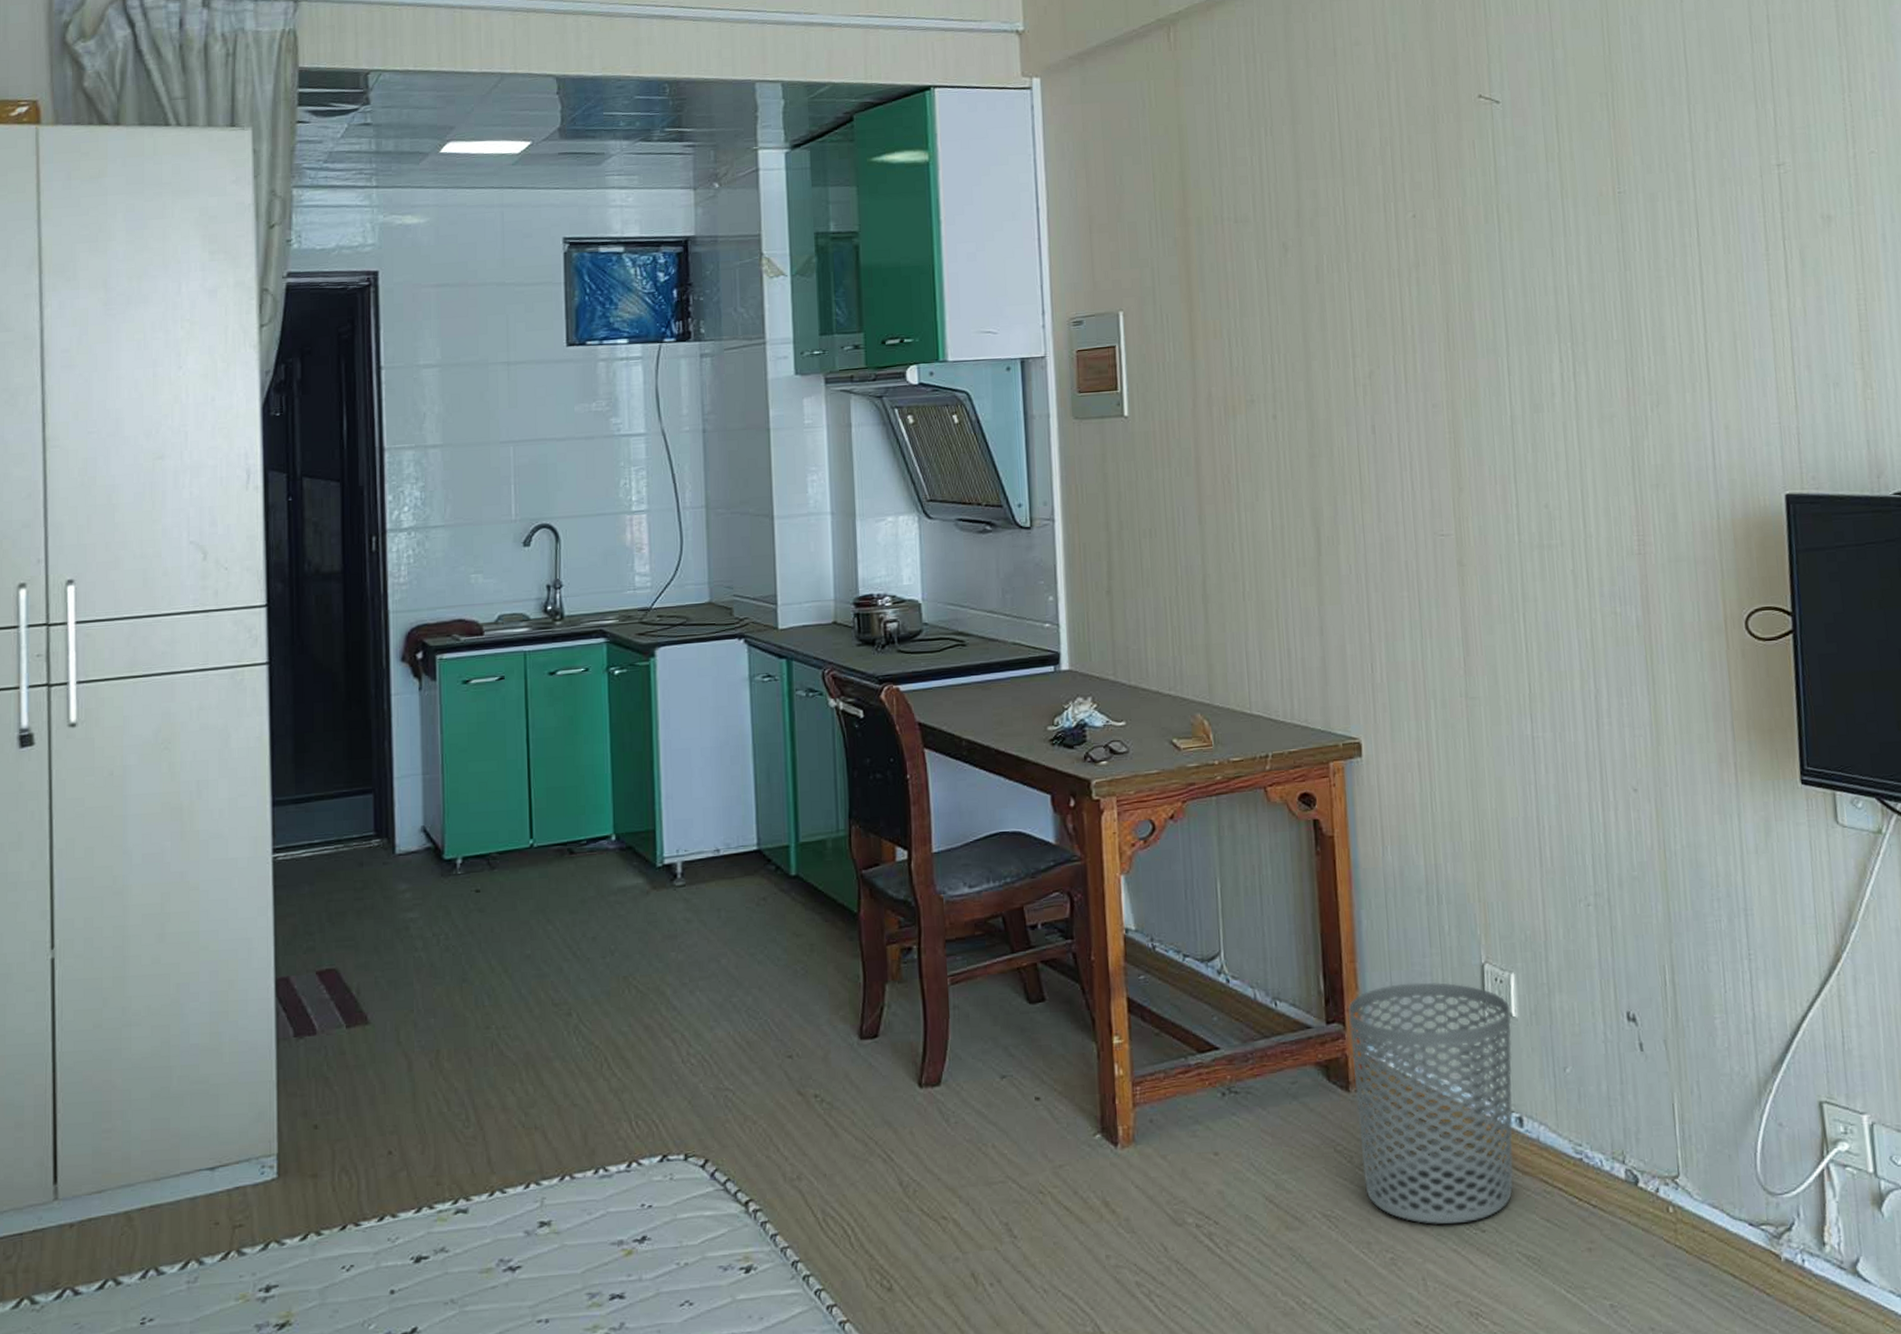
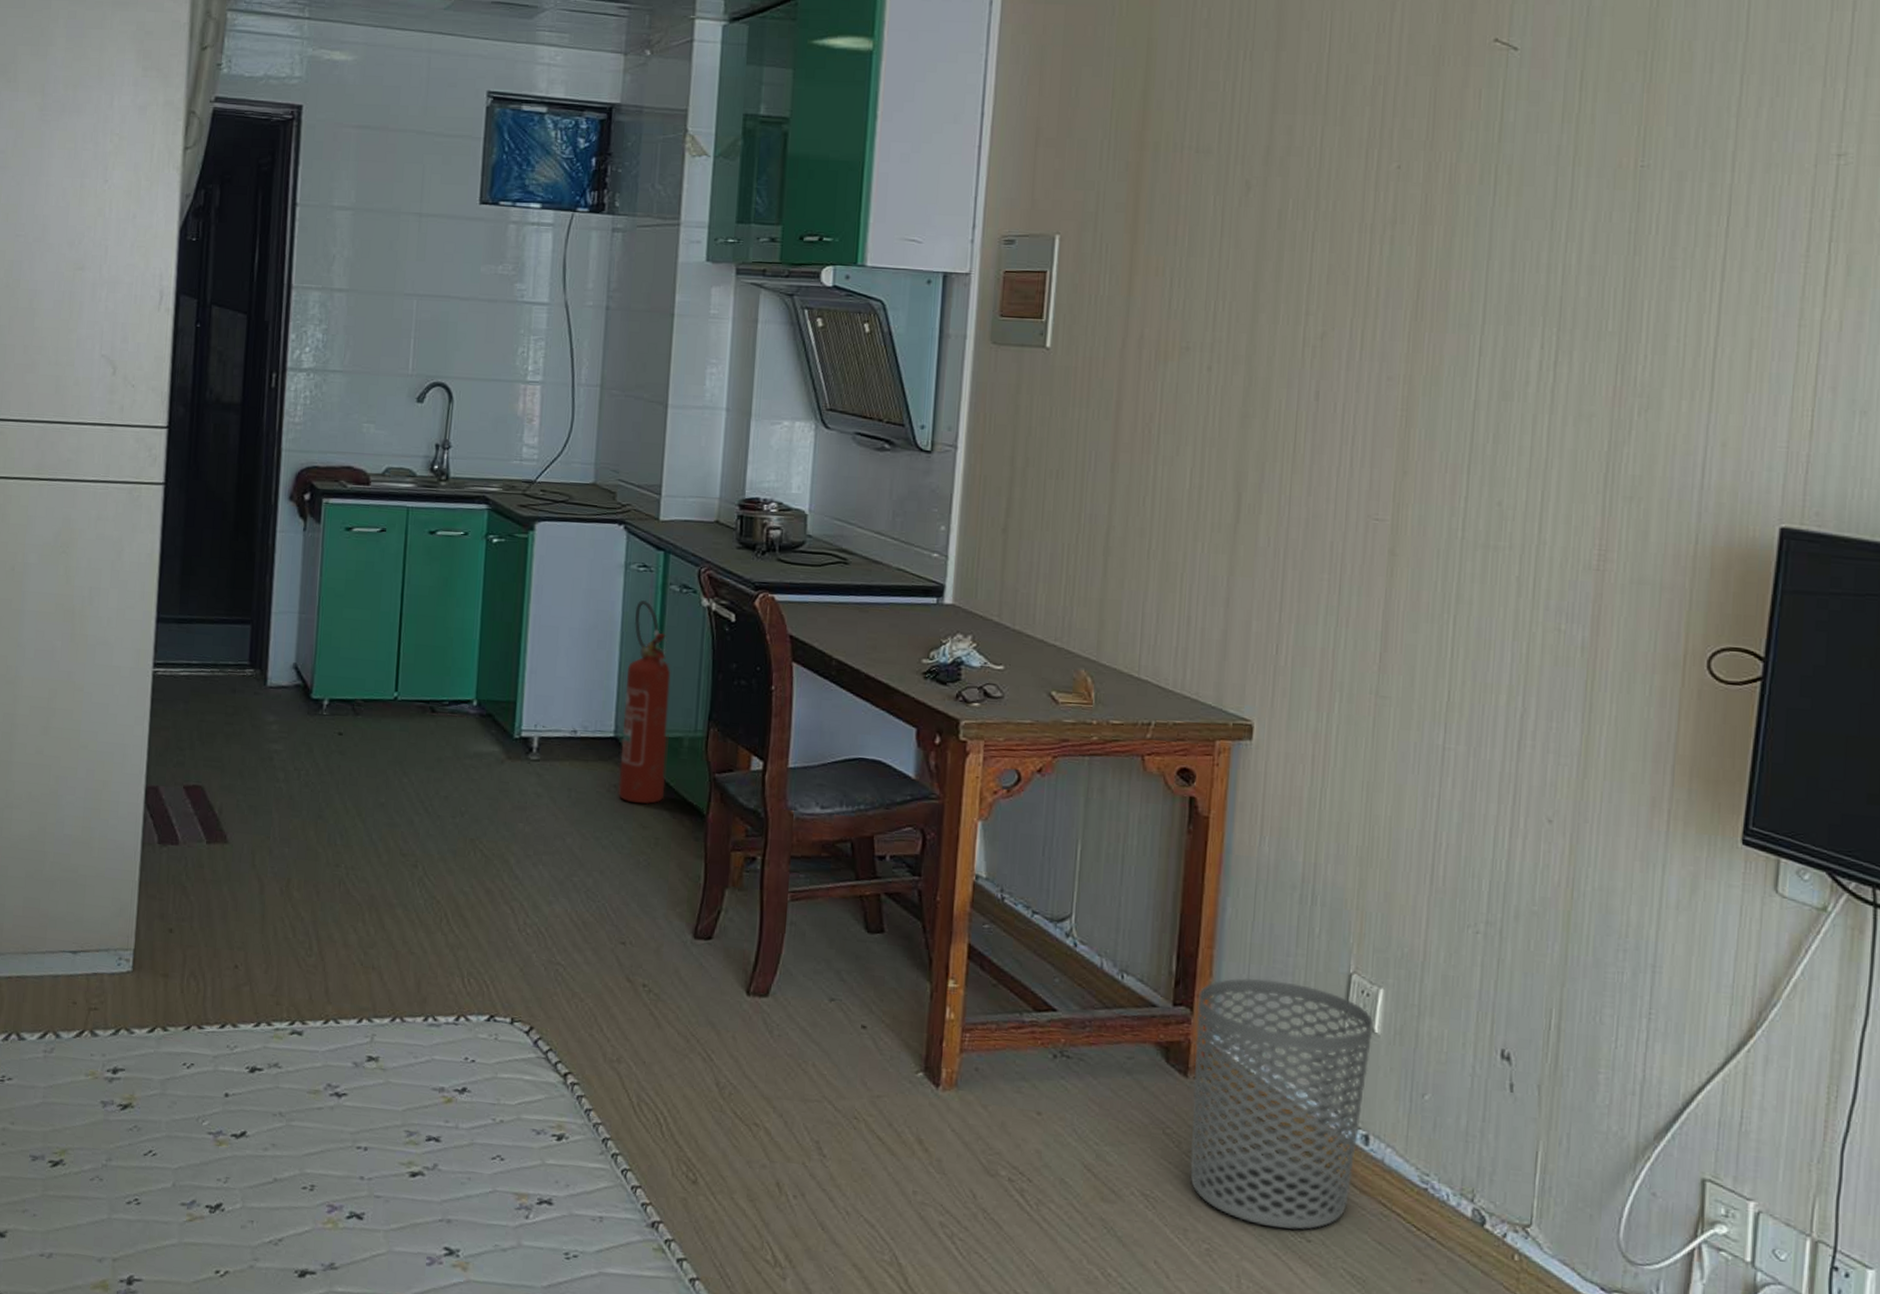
fire extinguisher: none [763,710,815,912] -> present [618,600,671,805]

